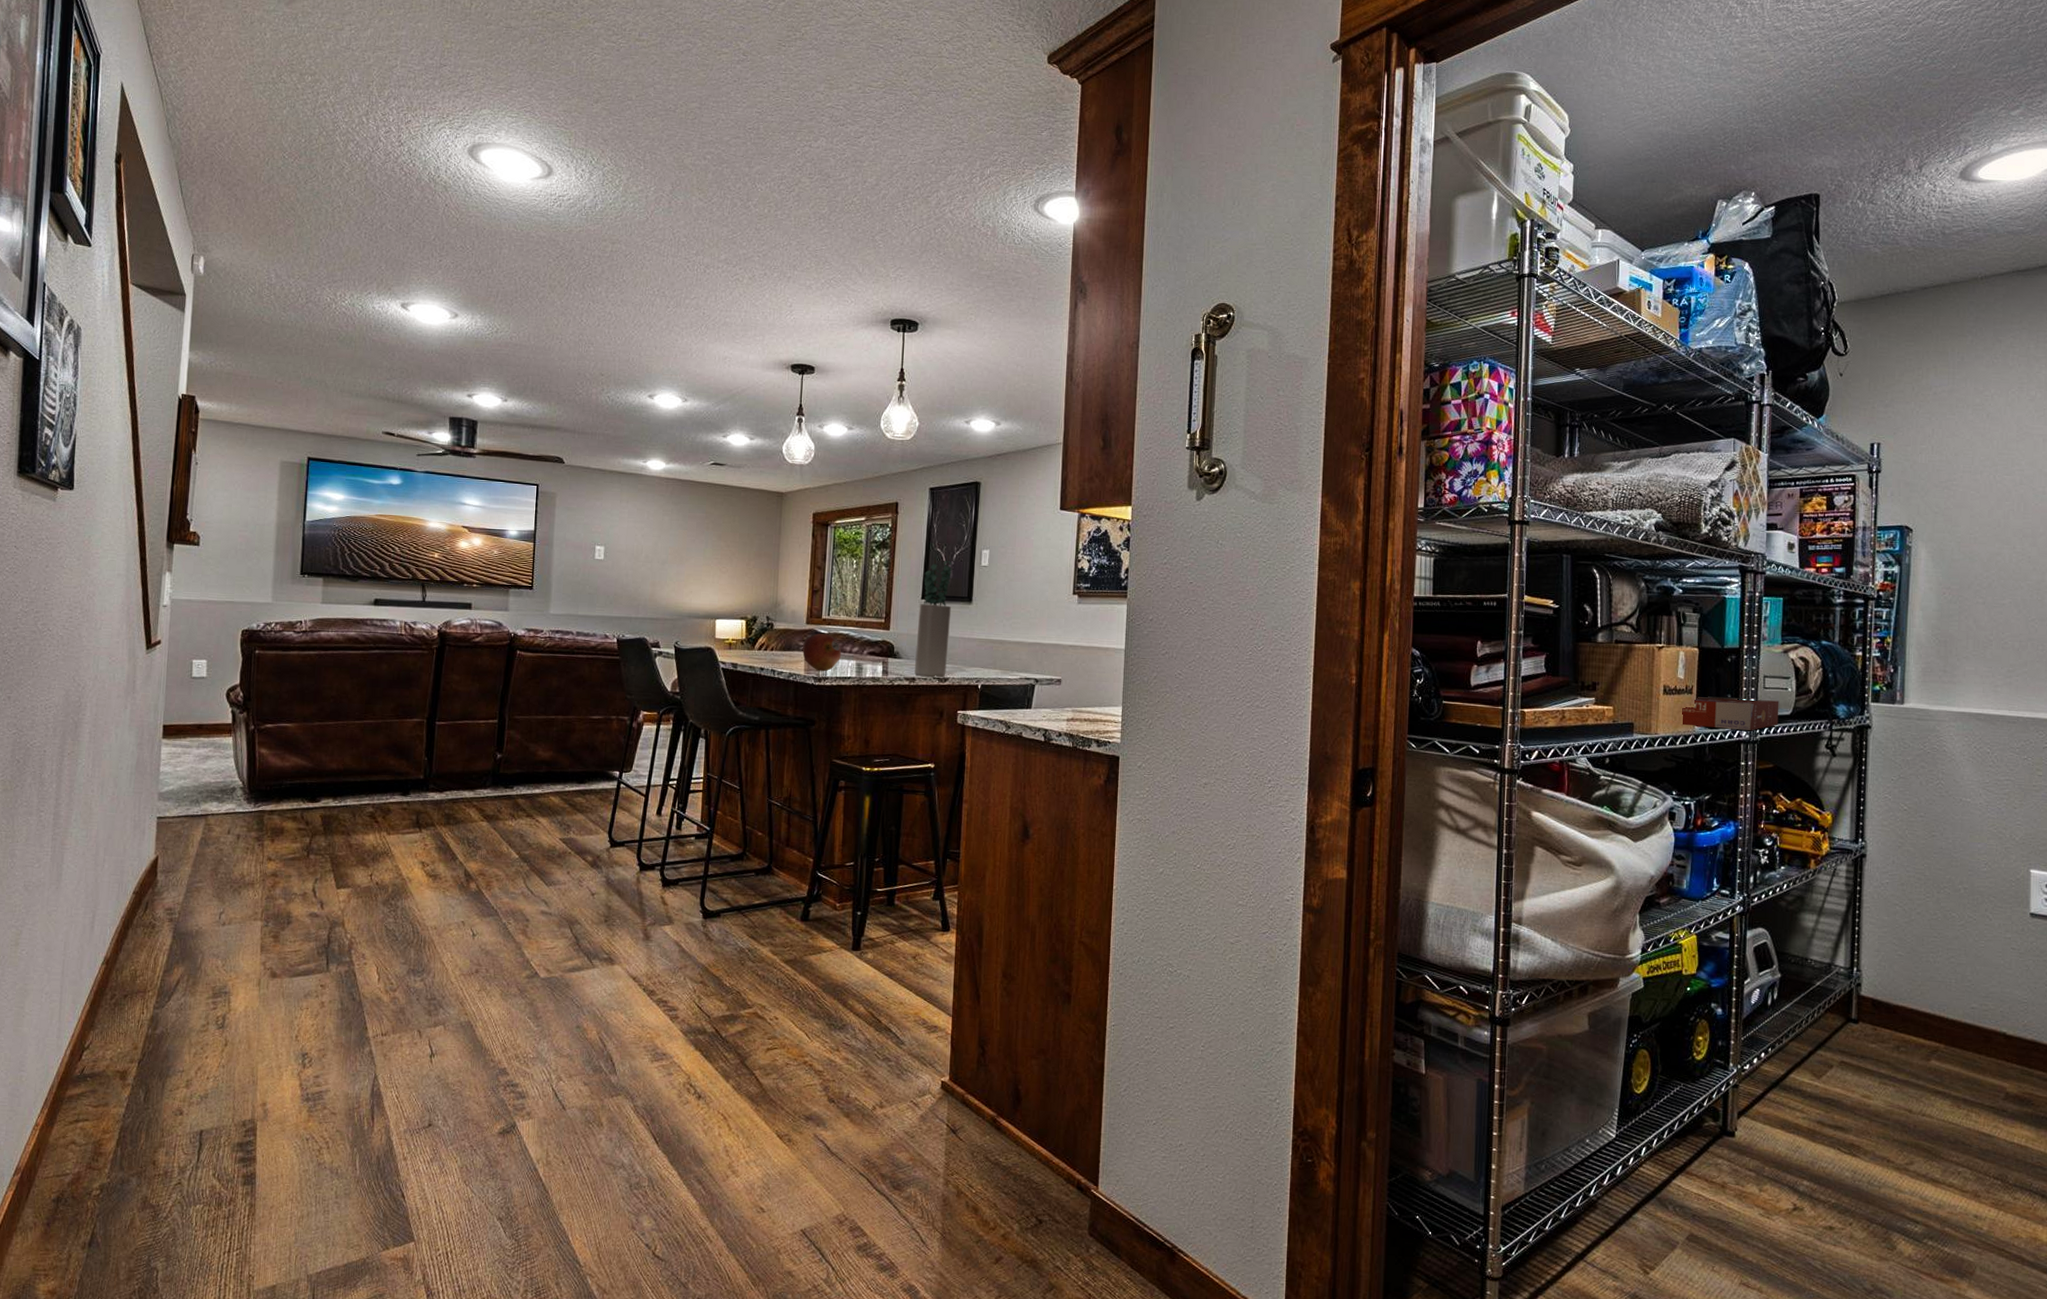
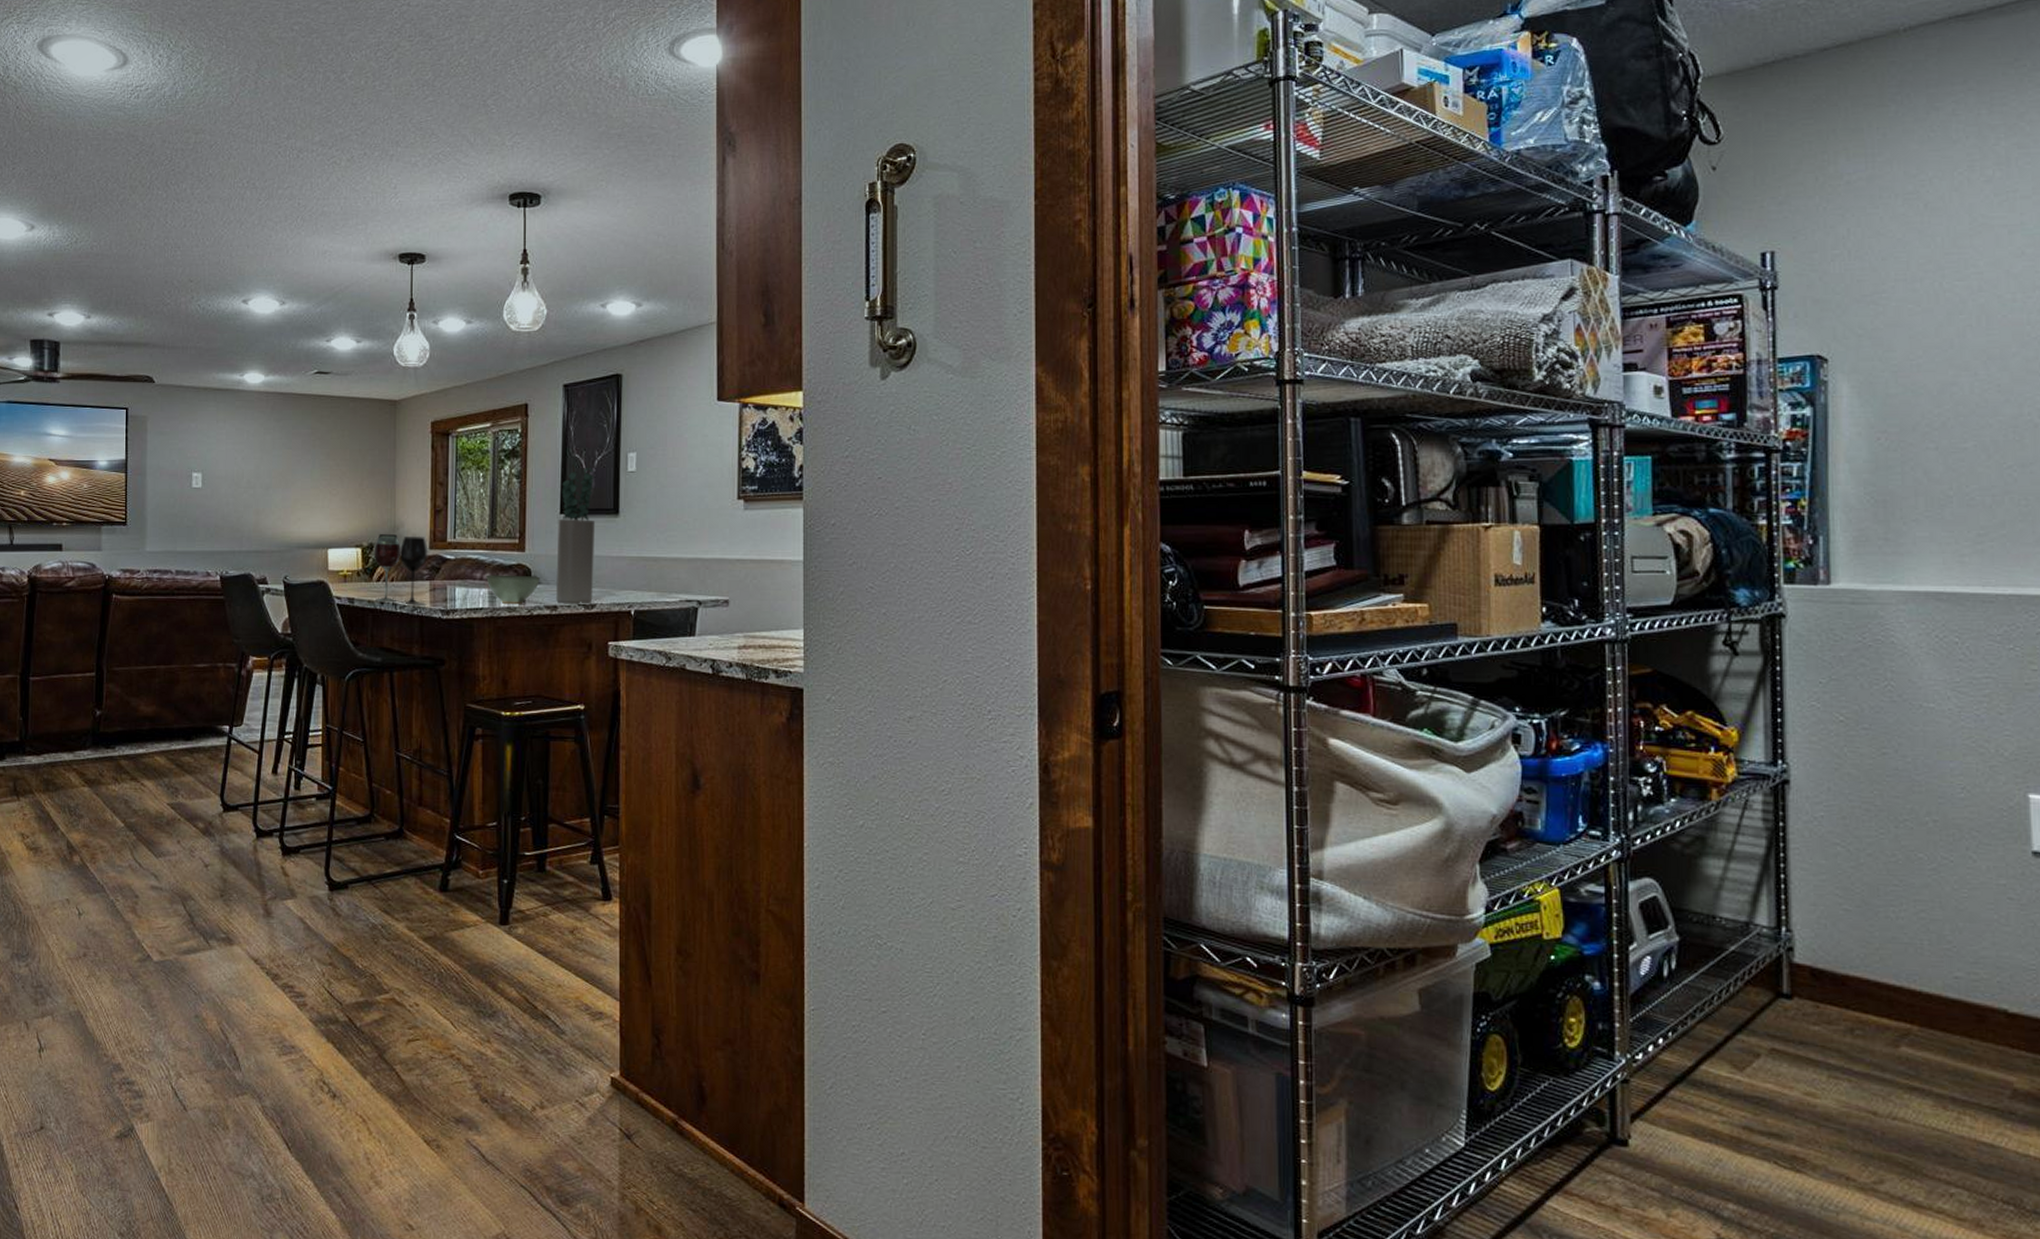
wineglass: none [755,608,781,669] -> present [373,533,400,603]
wineglass: none [779,612,805,672] -> present [399,536,428,604]
fruit: present [803,633,842,672] -> none [427,559,471,603]
bowl: none [855,648,903,676] -> present [486,575,541,605]
cereal box: present [1680,696,1779,731] -> none [1521,585,1656,628]

